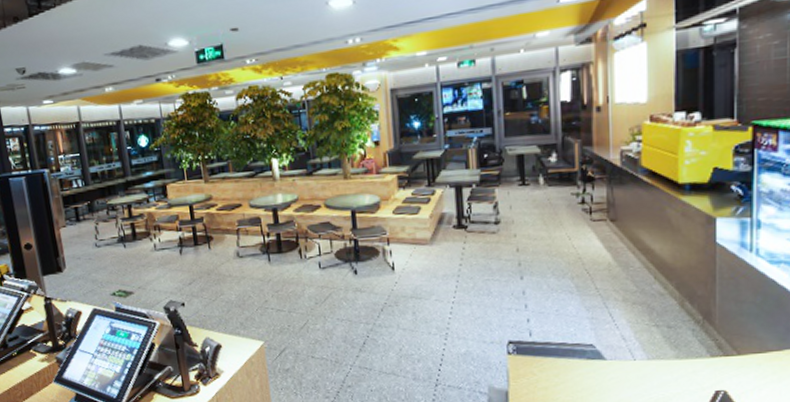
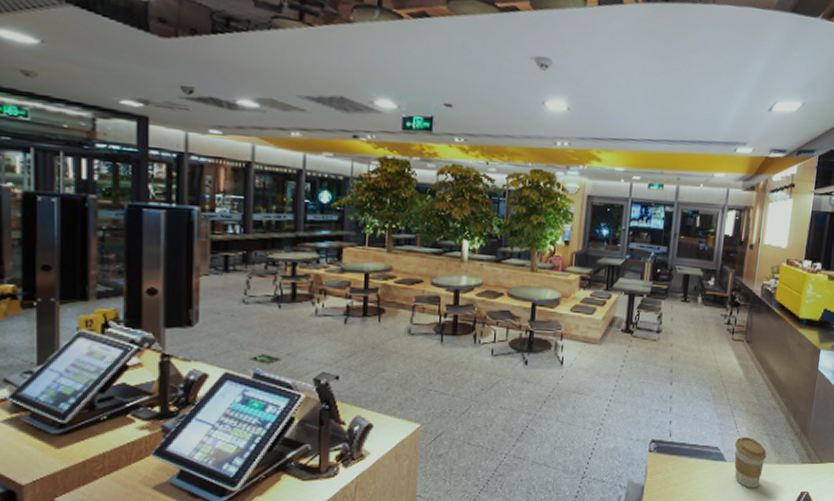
coffee cup: none [614,329,660,389] -> present [734,436,767,488]

